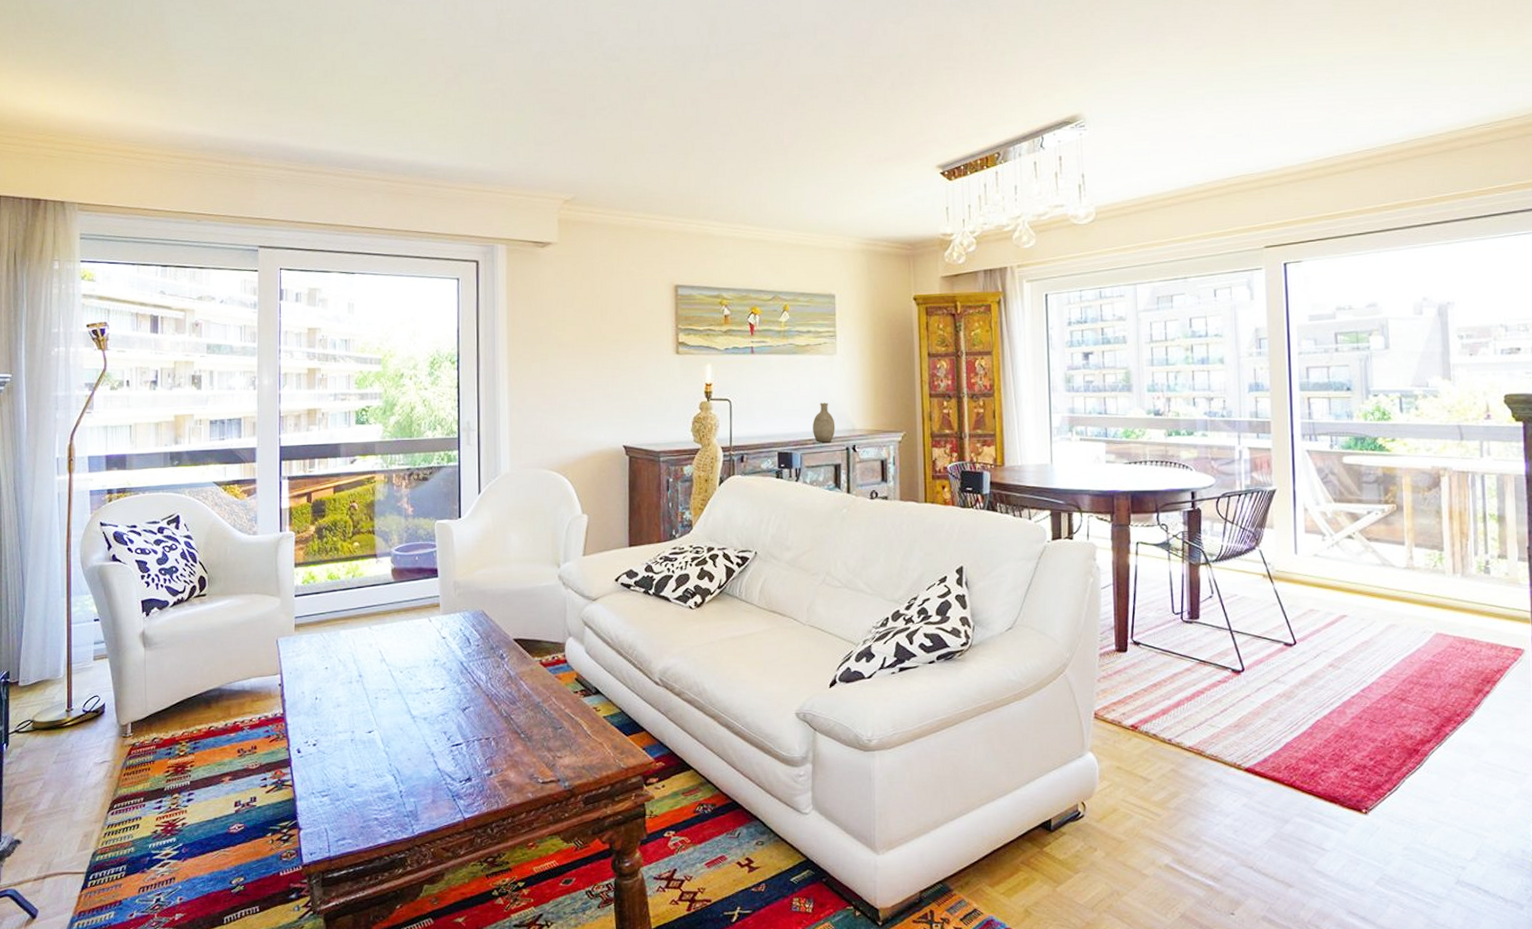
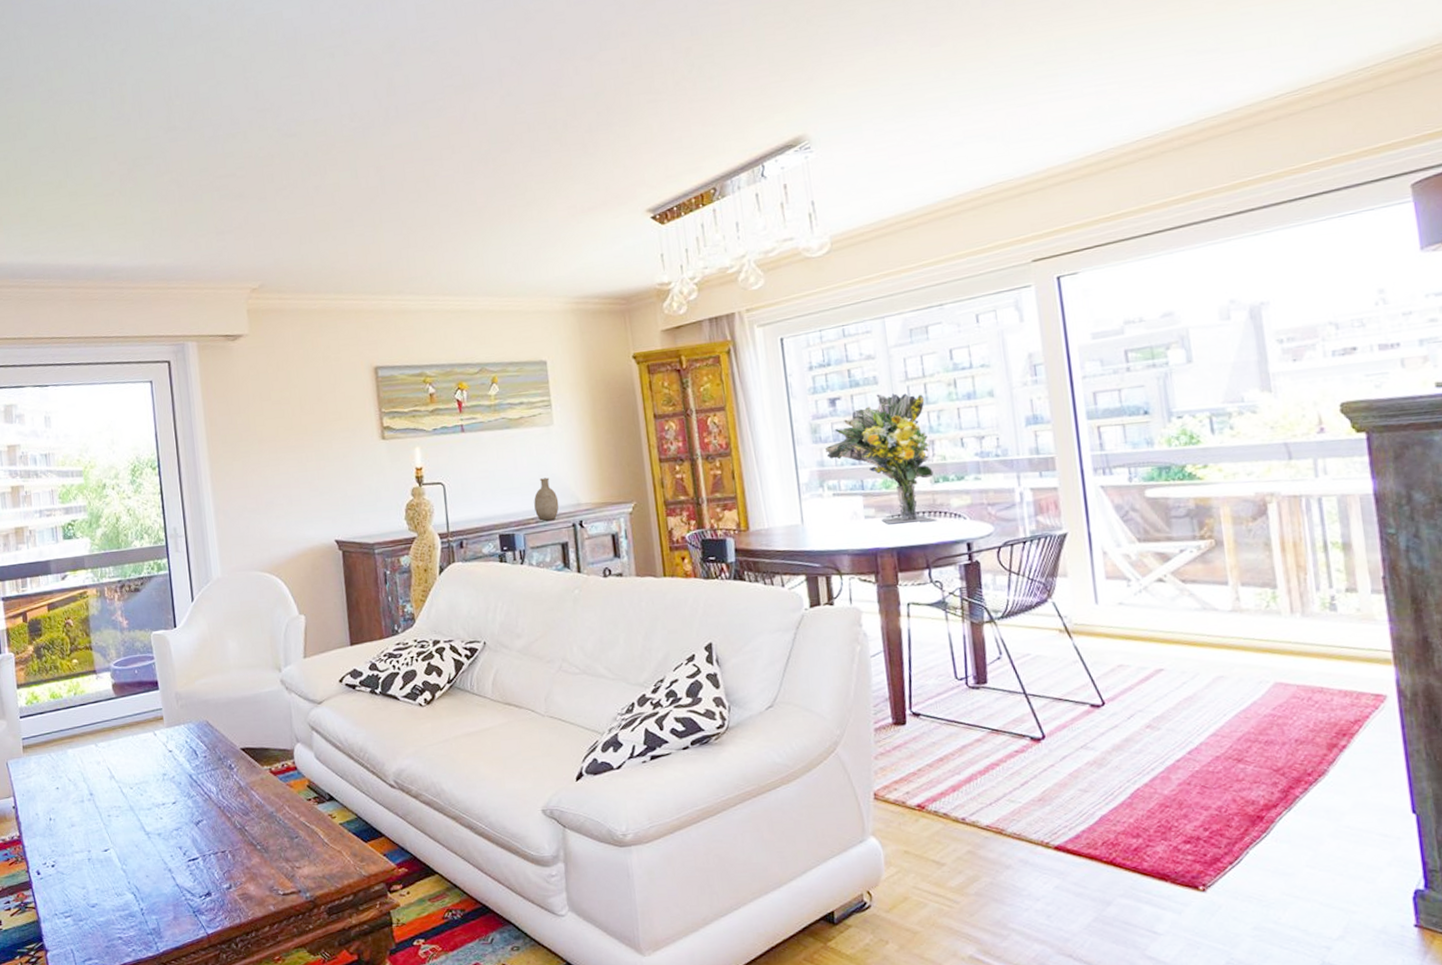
bouquet: none [1077,352,1168,471] -> present [825,393,937,525]

